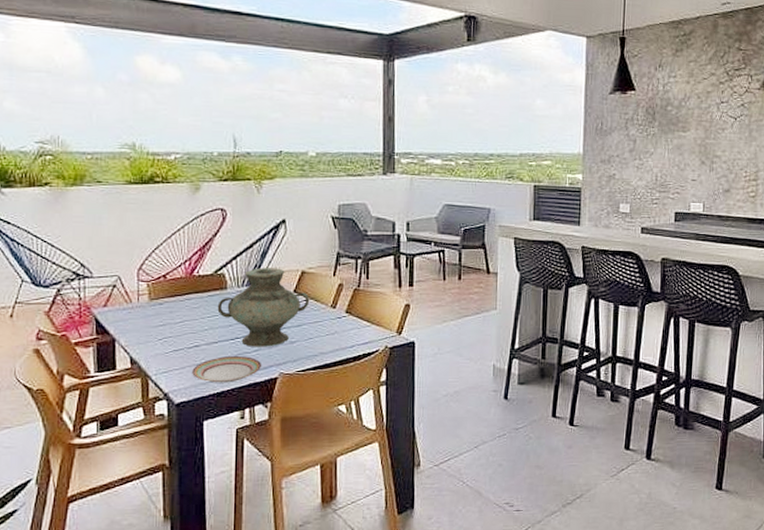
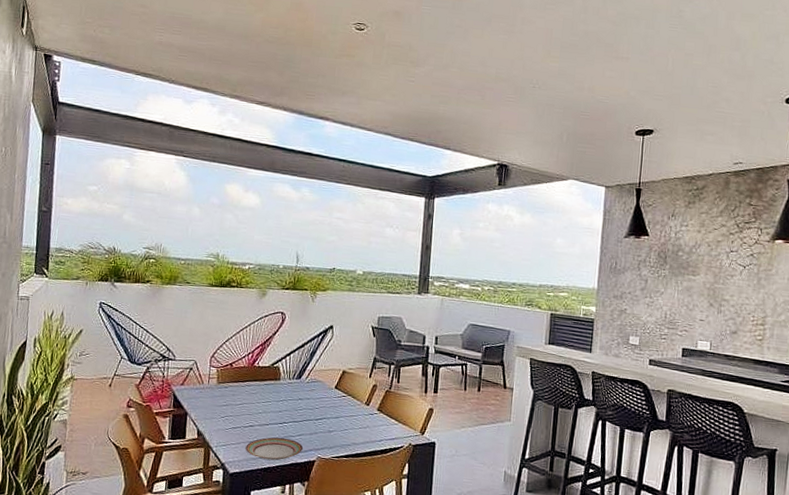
vase: present [217,268,310,347] -> none [271,364,348,434]

